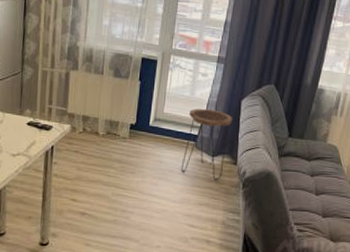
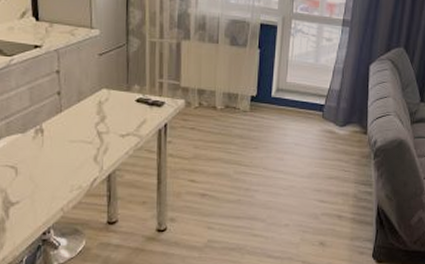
side table: present [181,108,233,181] -> none [307,75,361,152]

